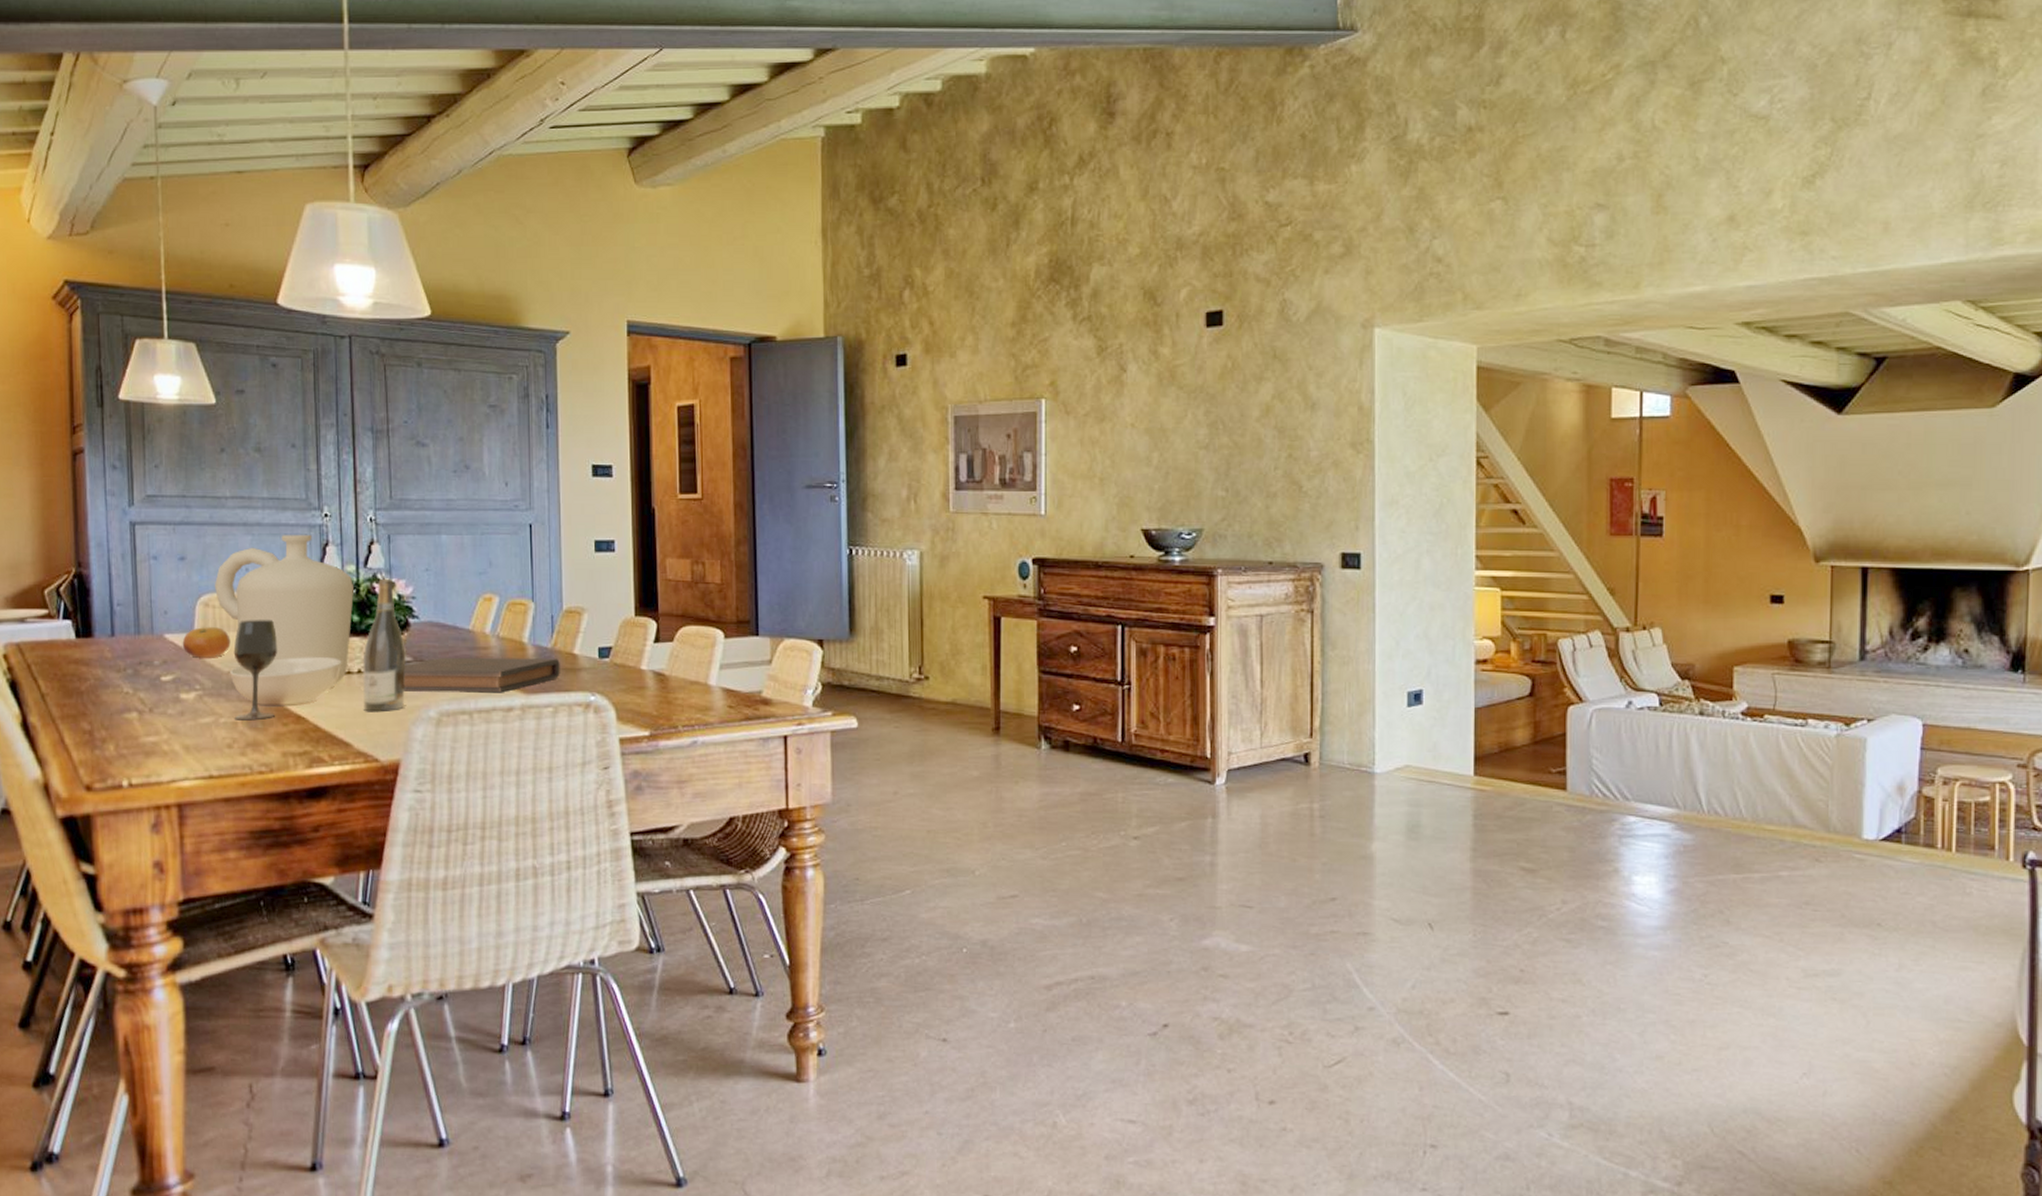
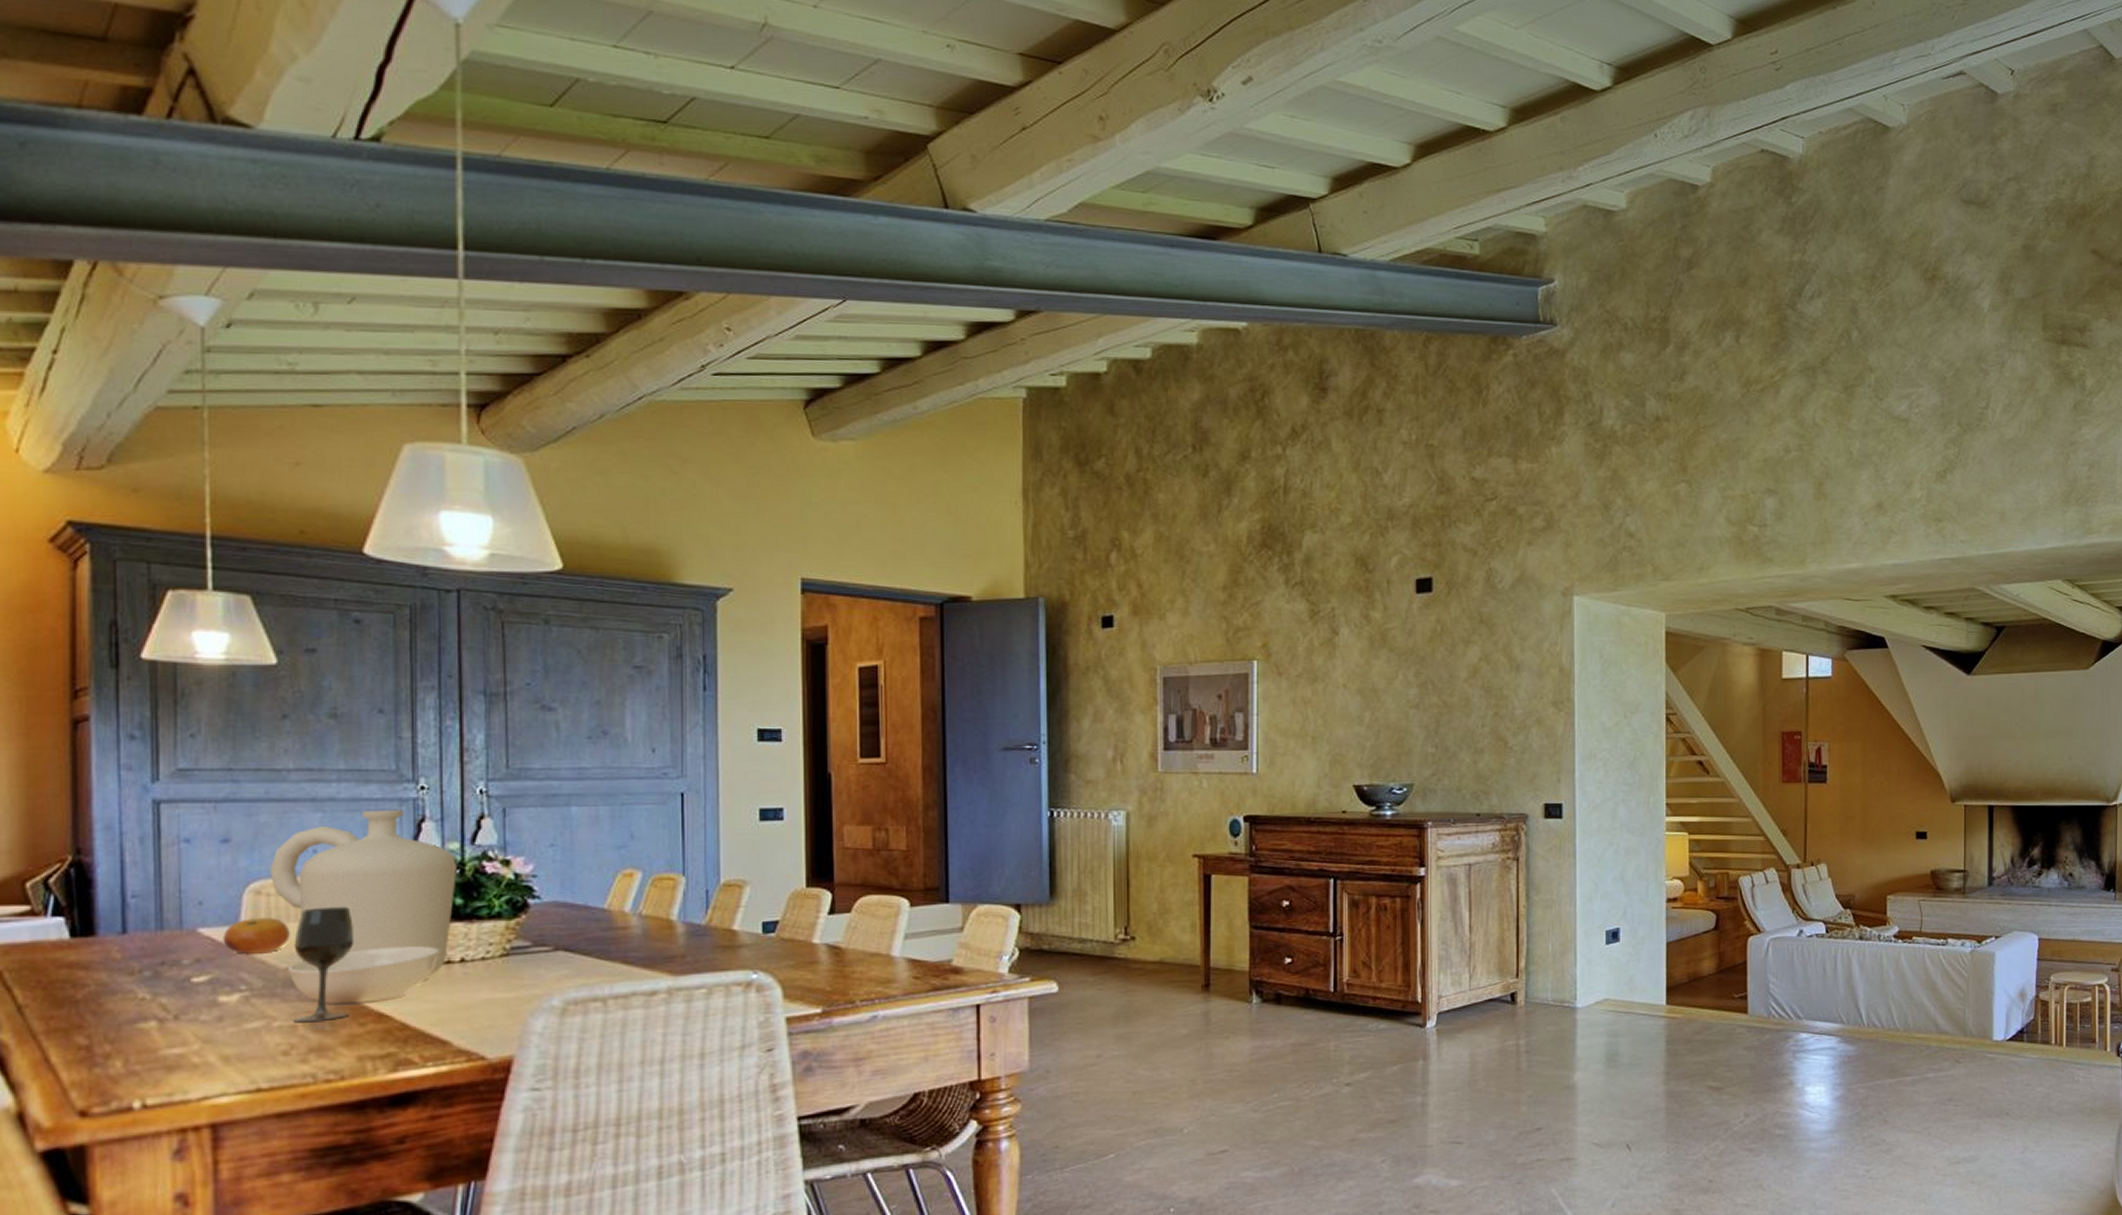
wine bottle: present [363,580,406,712] -> none [467,857,523,1005]
book: present [403,657,560,693] -> none [519,936,716,980]

